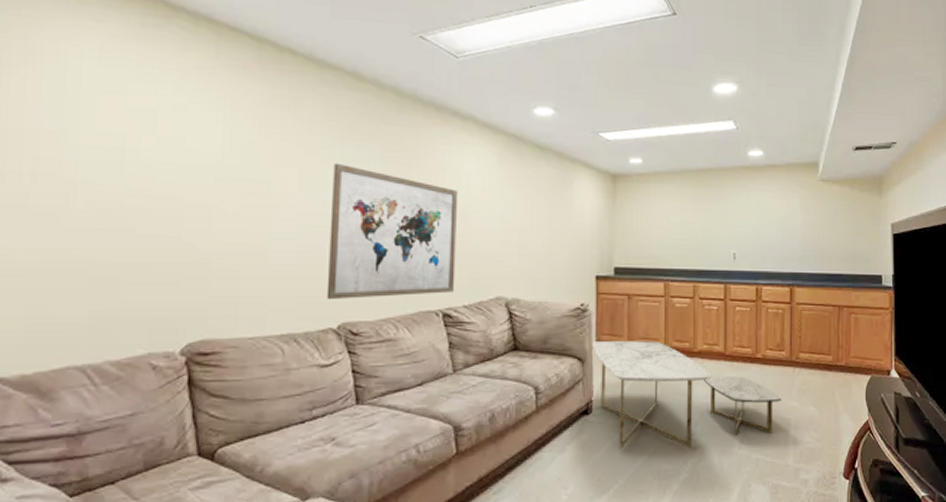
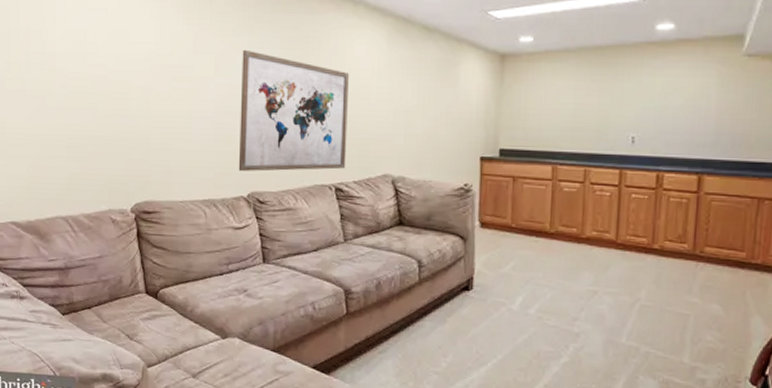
coffee table: present [593,341,781,449] -> none [475,221,680,332]

